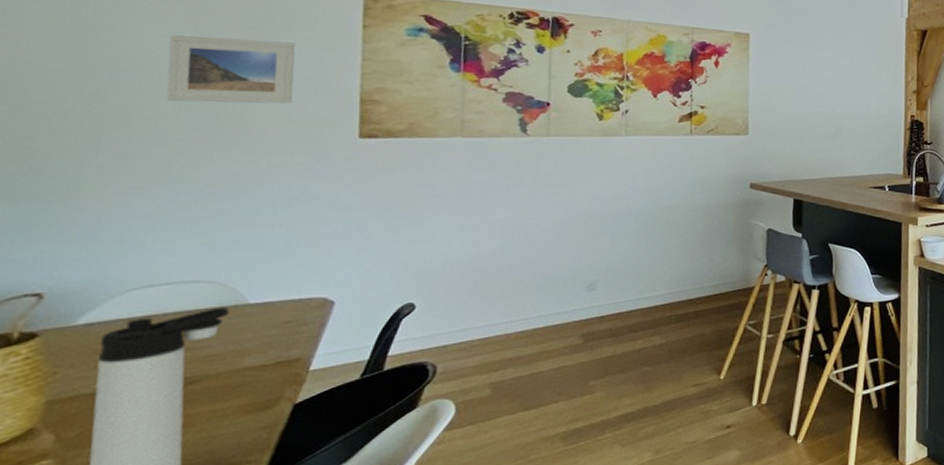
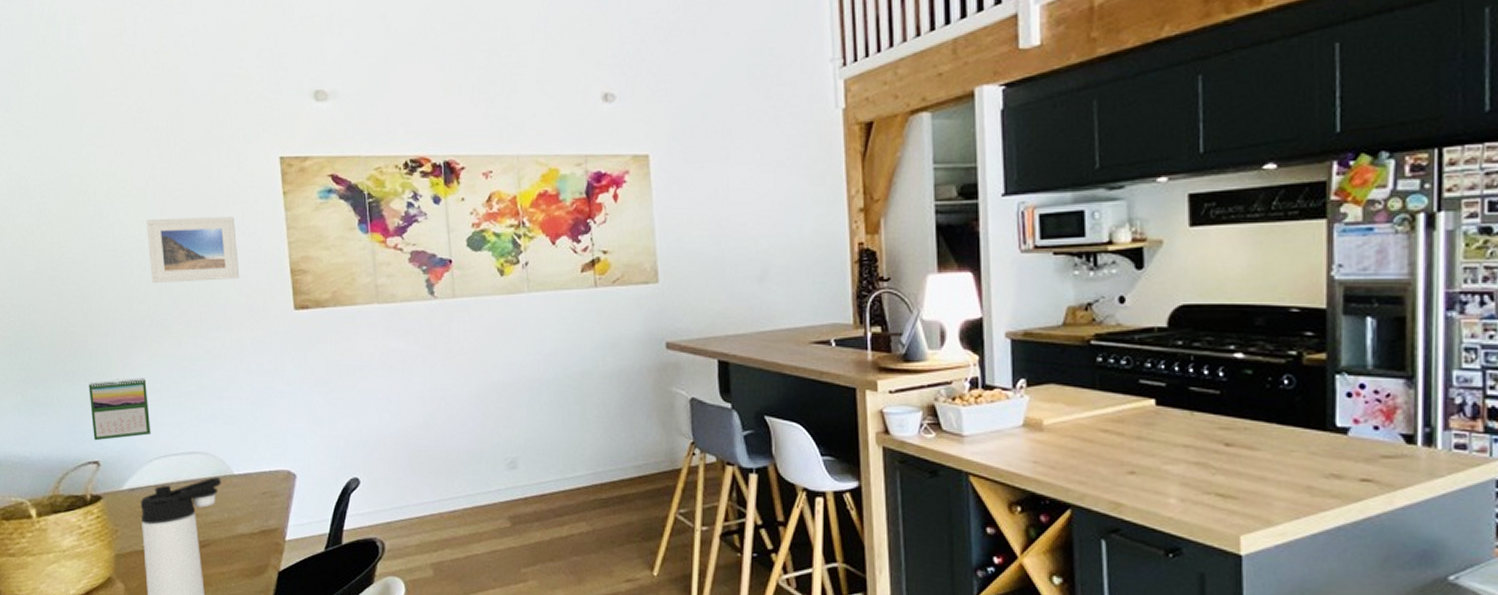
calendar: none [38,200,138,270] -> present [88,378,151,441]

